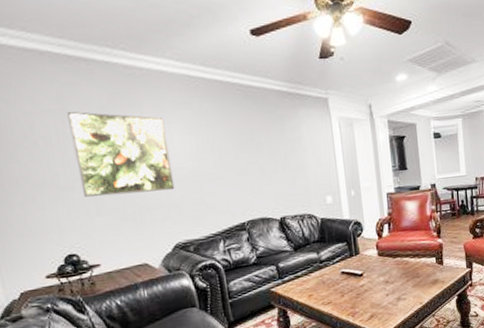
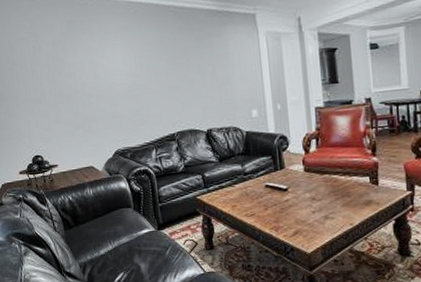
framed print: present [67,112,175,197] -> none [37,38,117,109]

